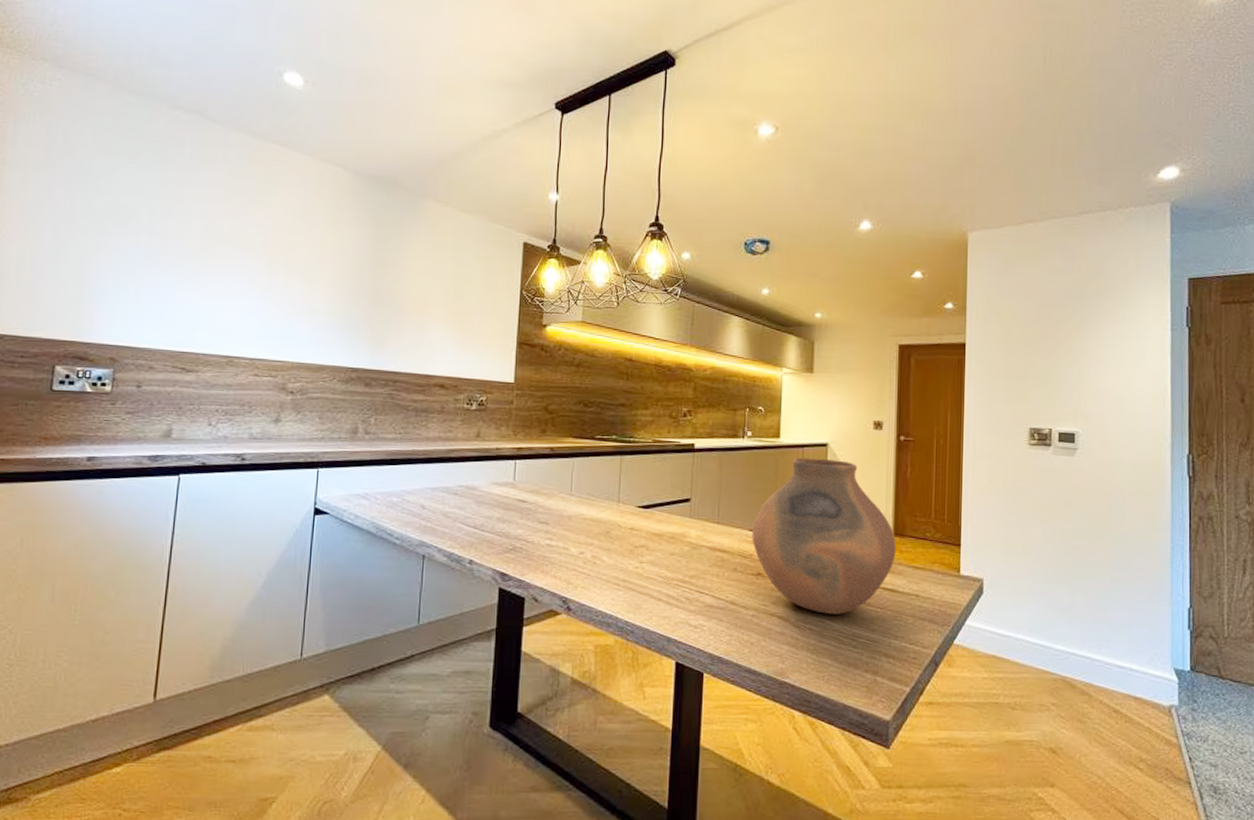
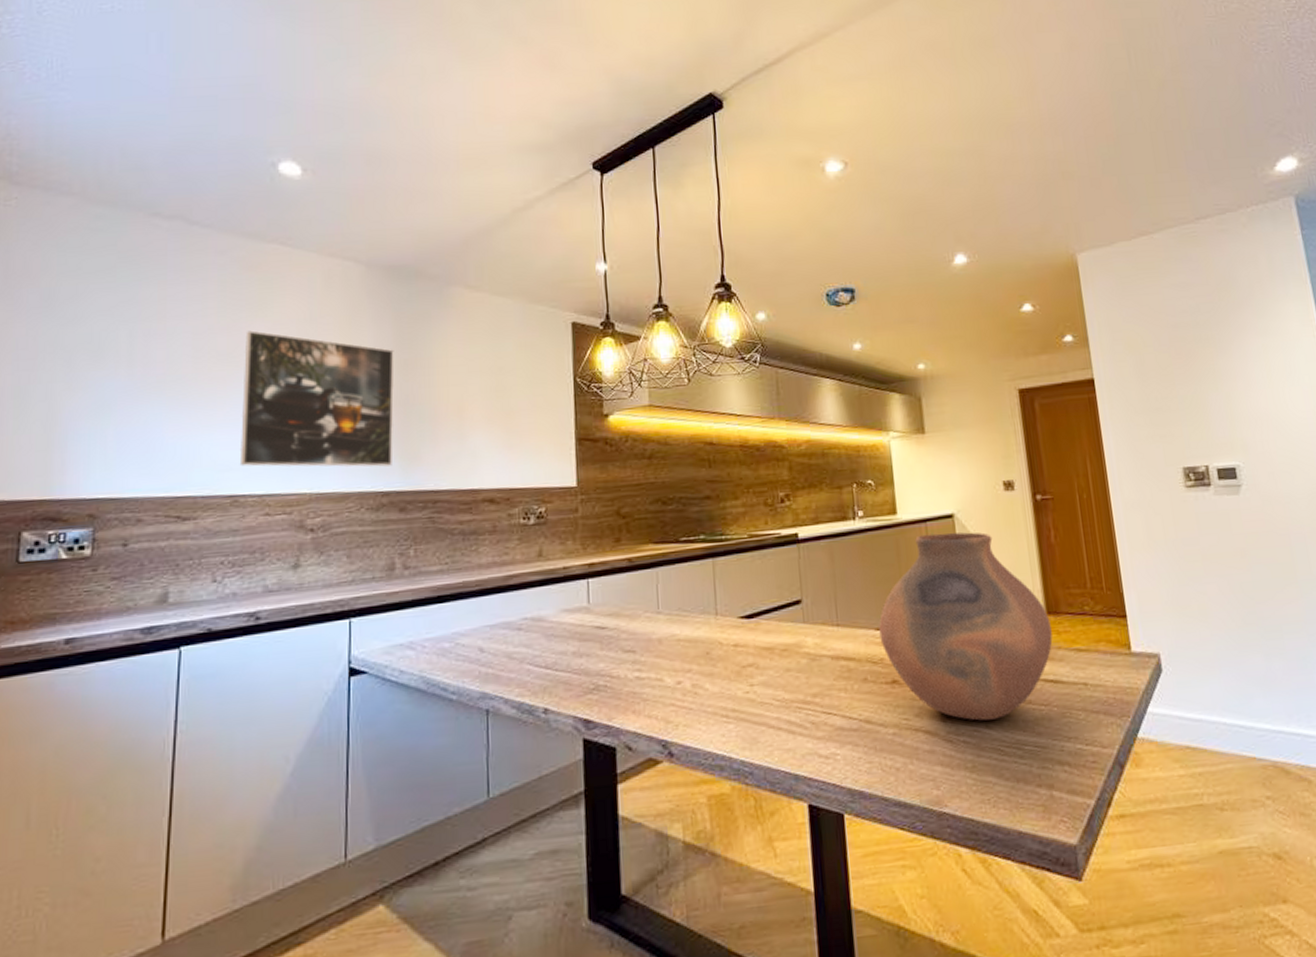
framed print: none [236,218,371,347] -> present [239,330,394,467]

